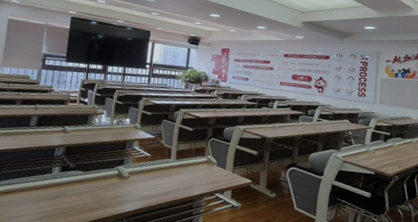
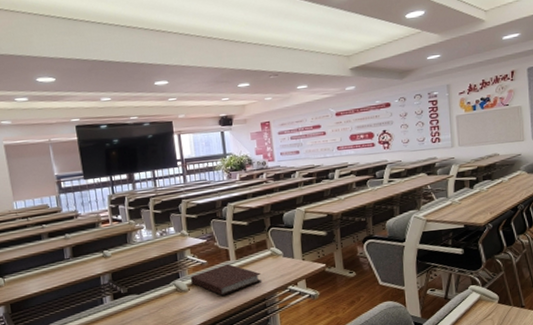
notebook: none [132,161,195,189] -> present [190,263,262,296]

